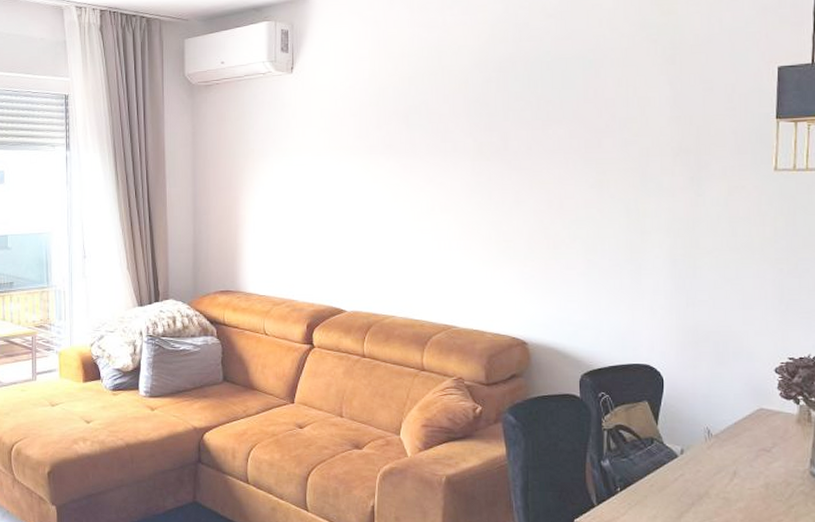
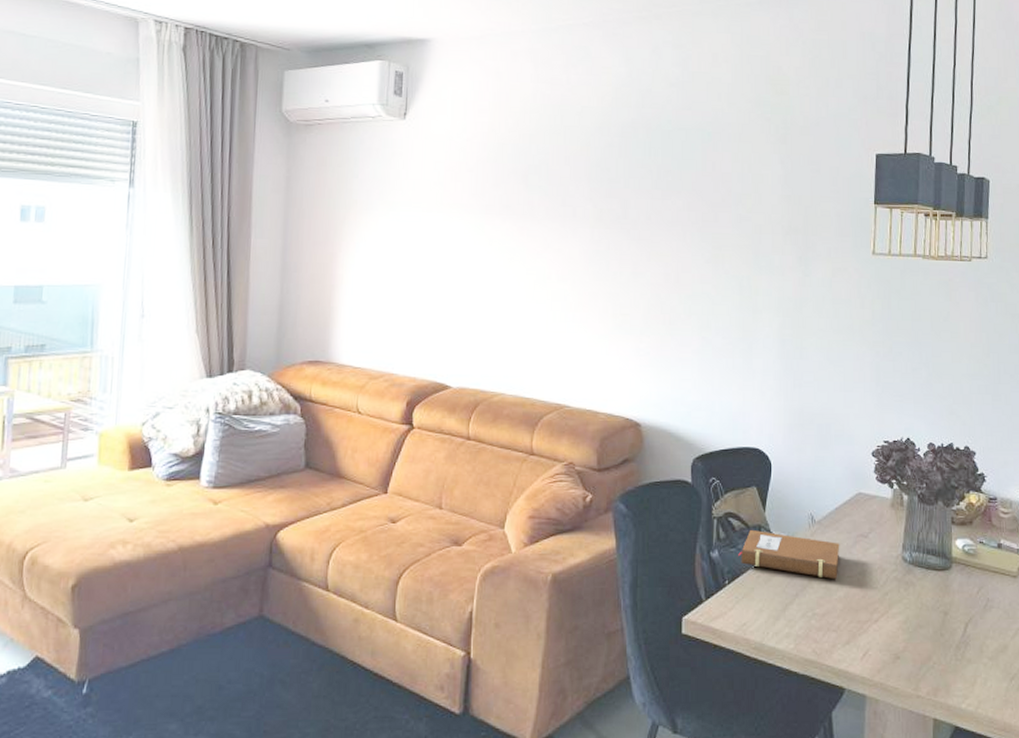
notebook: none [630,442,740,490] -> present [738,530,840,579]

